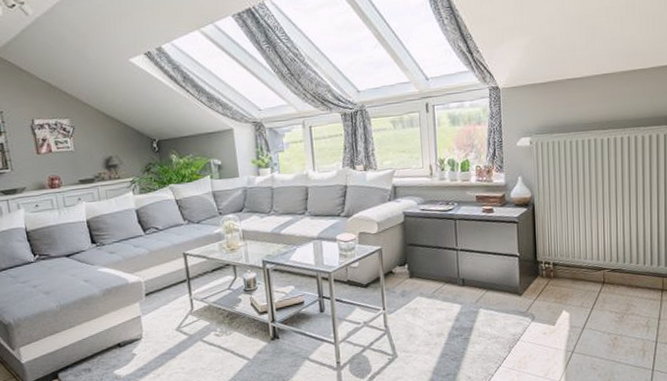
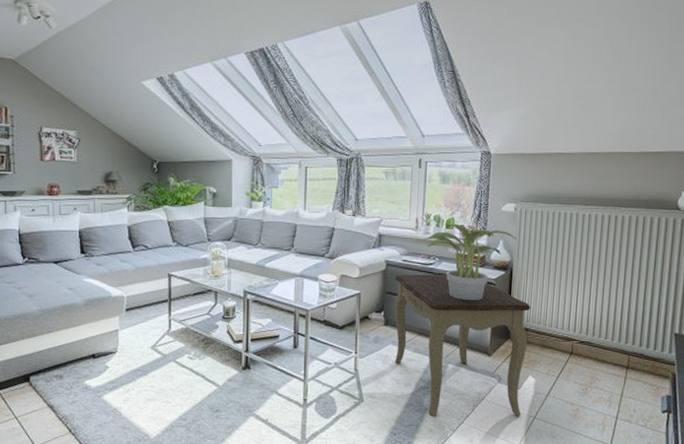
side table: none [414,219,559,364] -> present [394,274,530,417]
potted plant: none [440,165,535,243] -> present [423,223,516,300]

